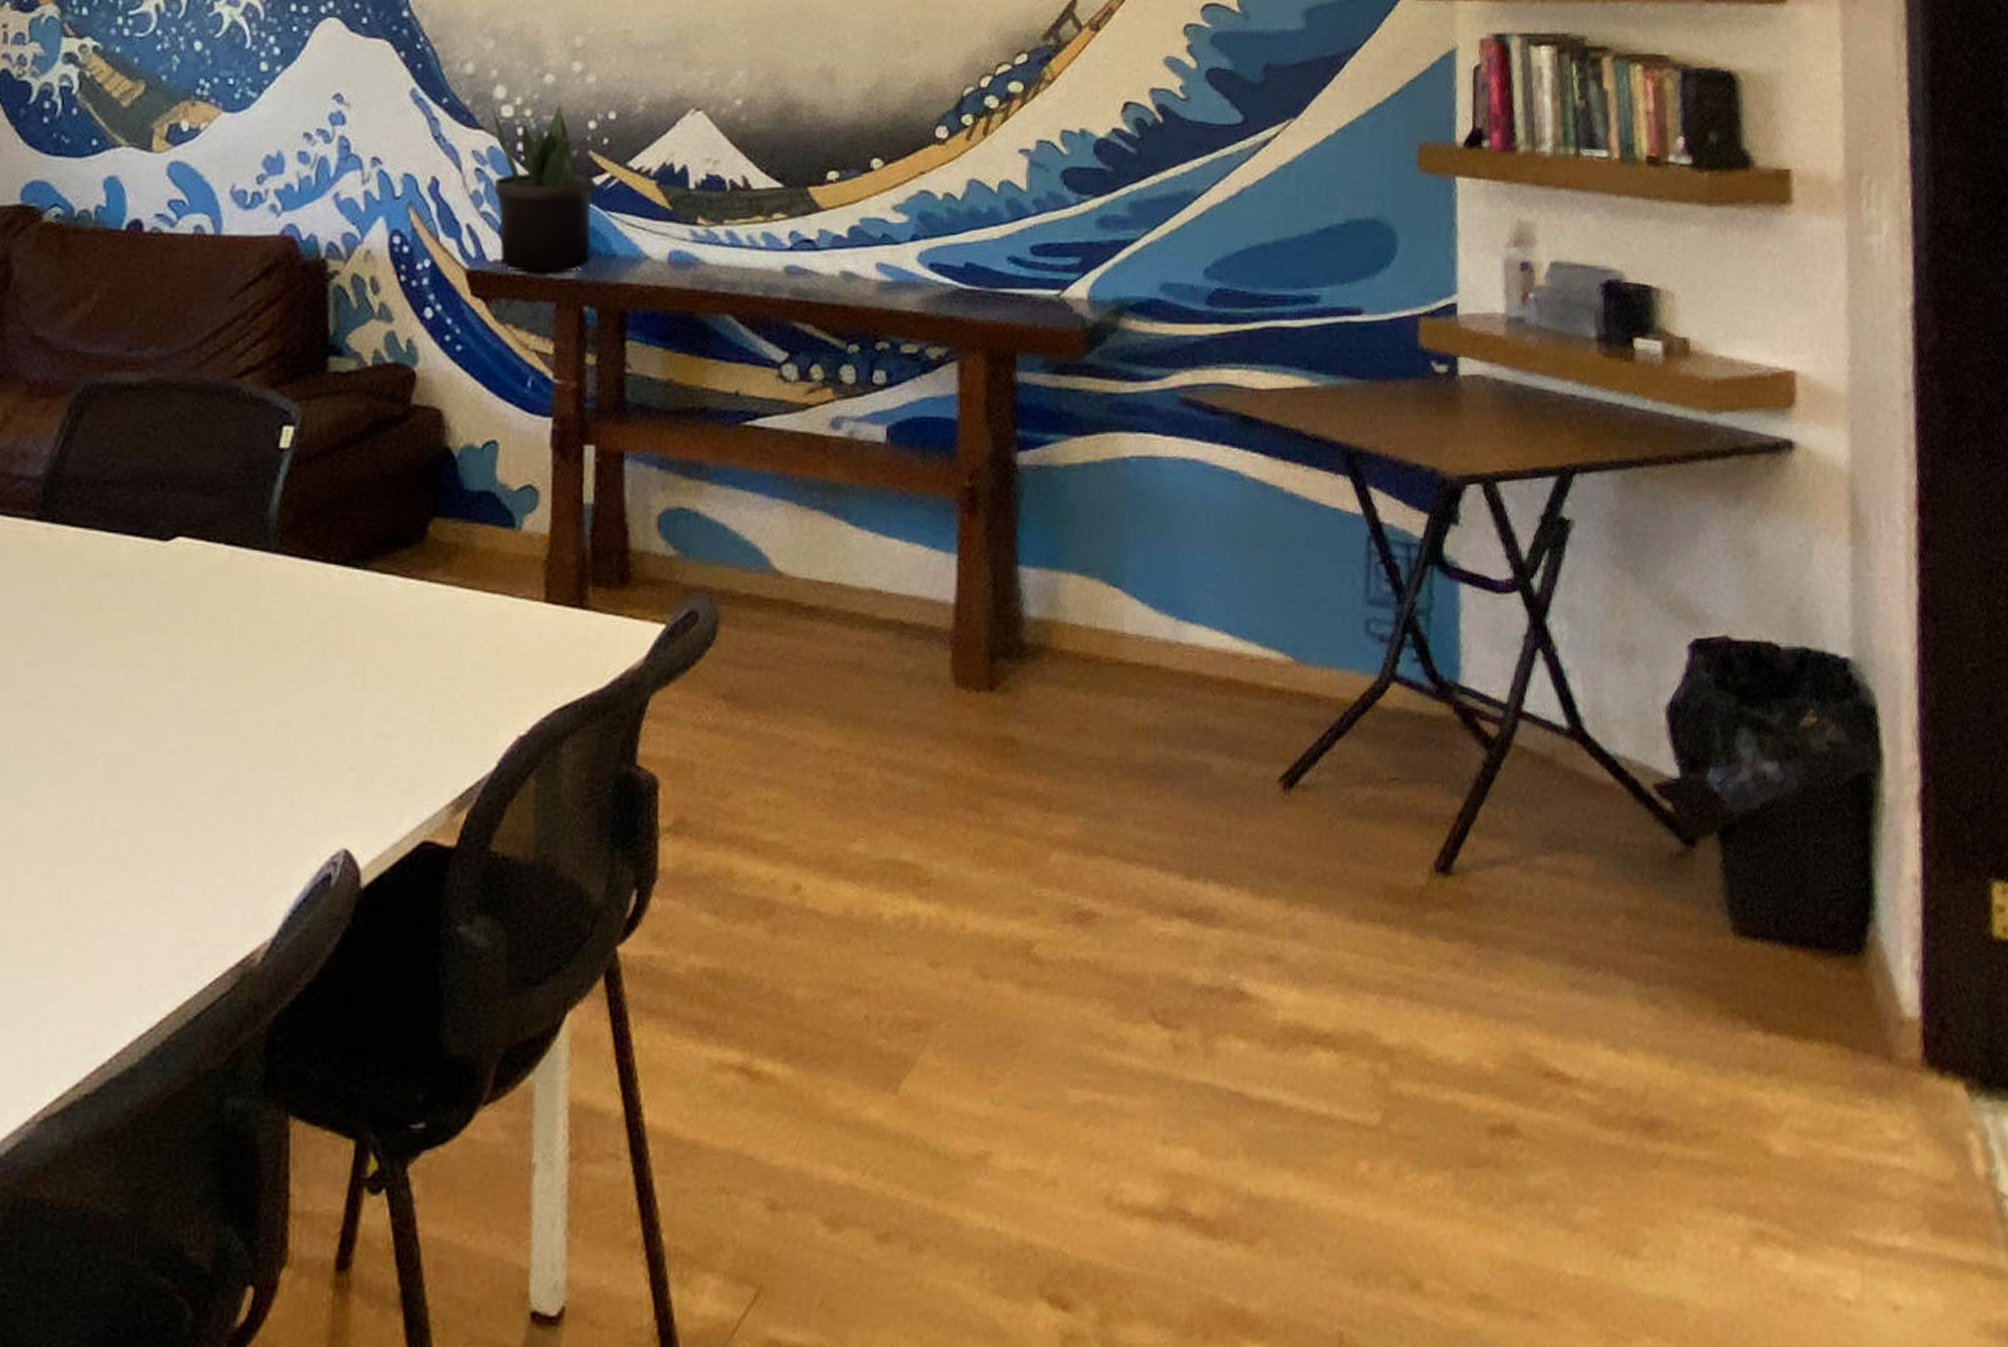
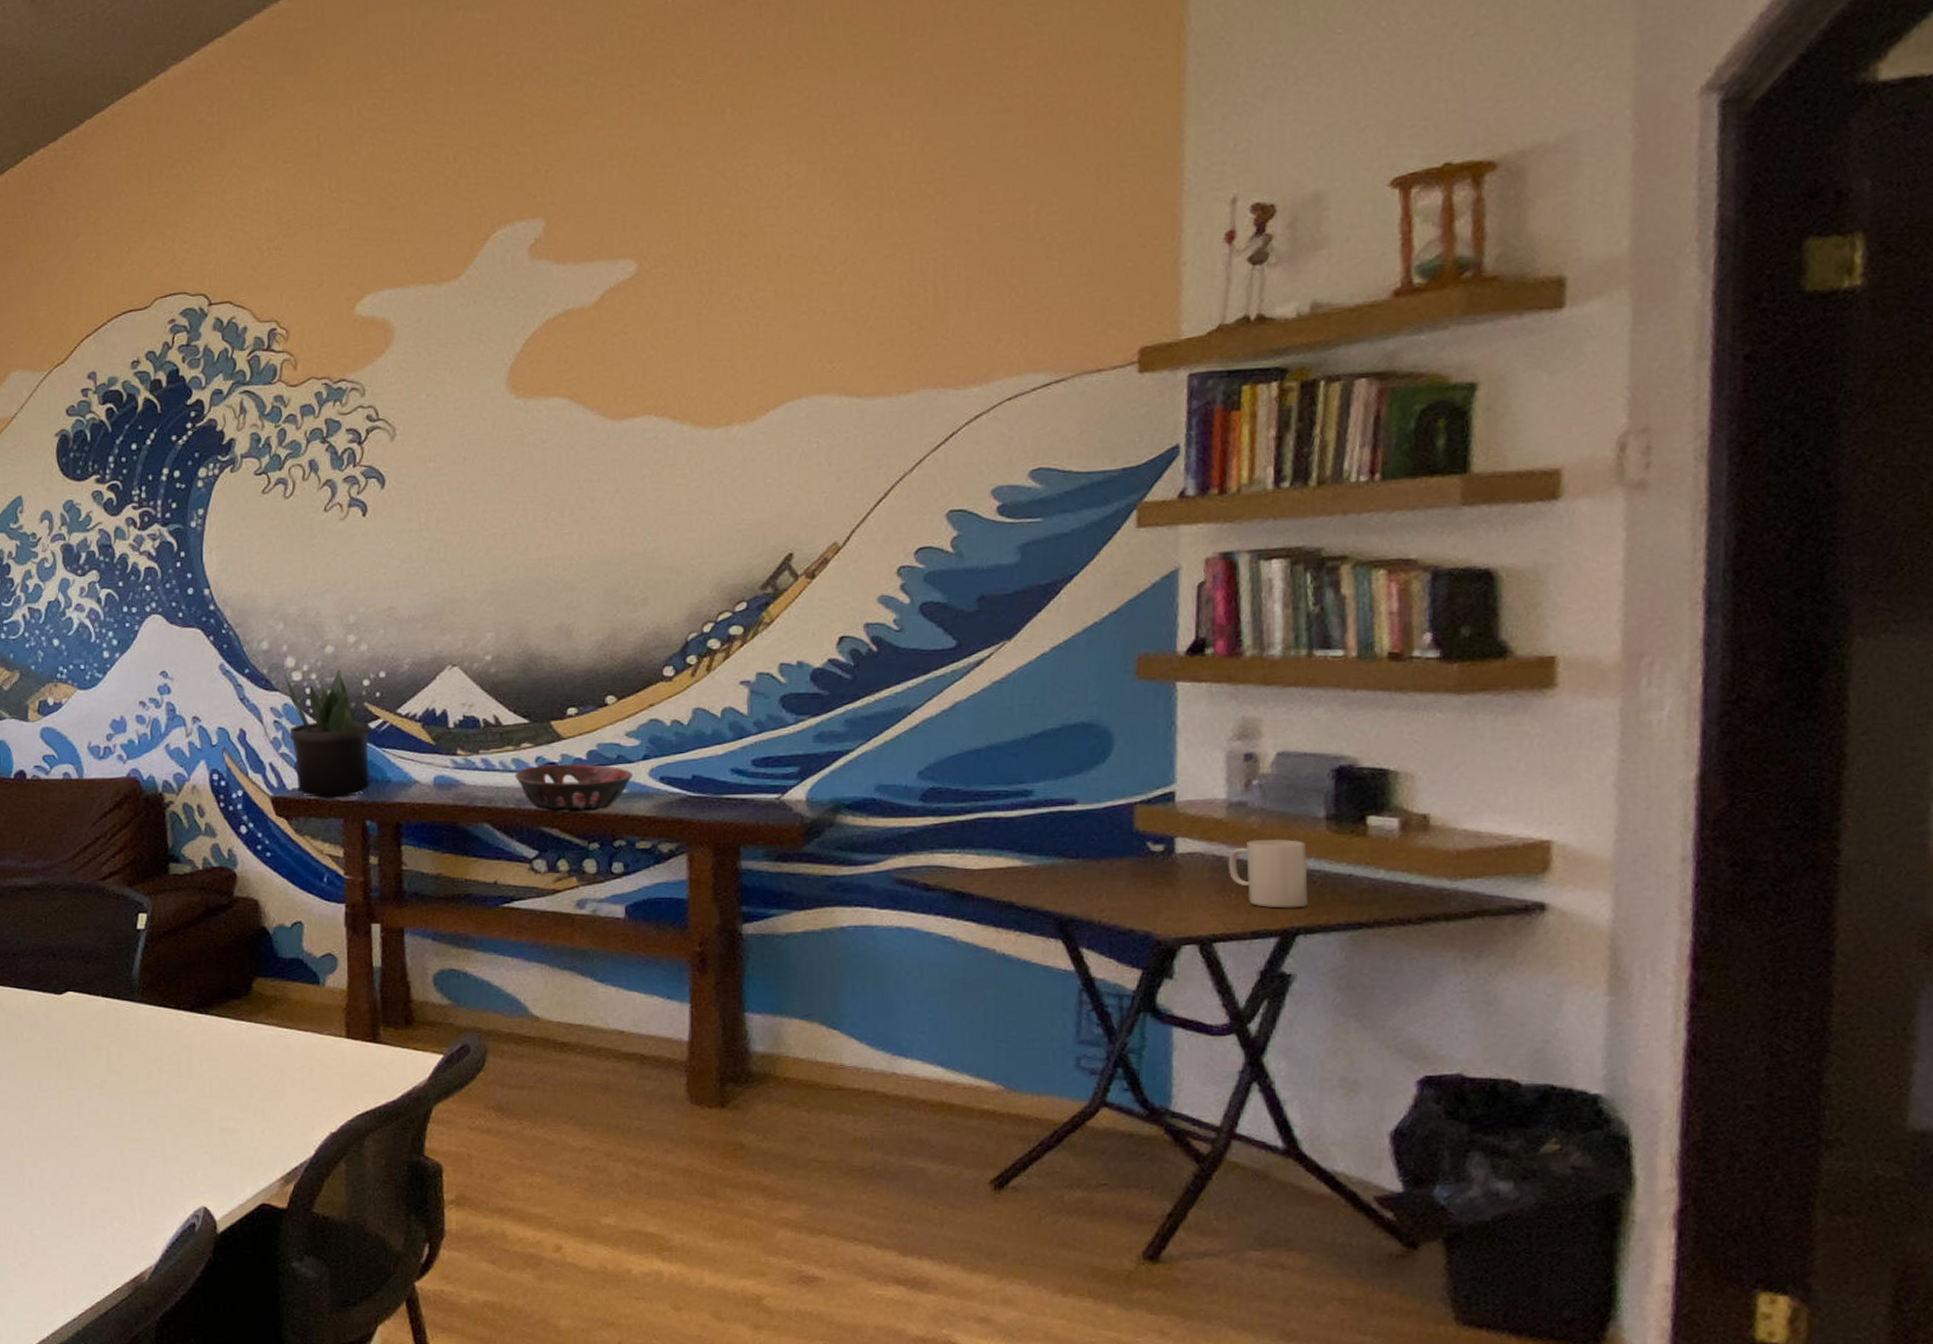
decorative bowl: none [764,242,899,305] -> present [515,764,632,813]
cup: none [1508,361,1583,443] -> present [1228,838,1308,909]

